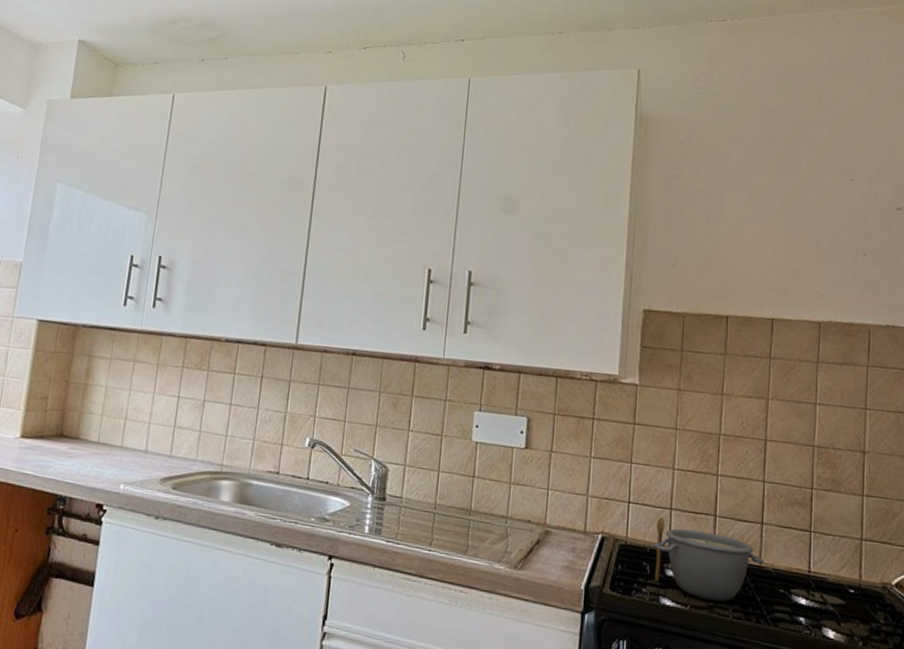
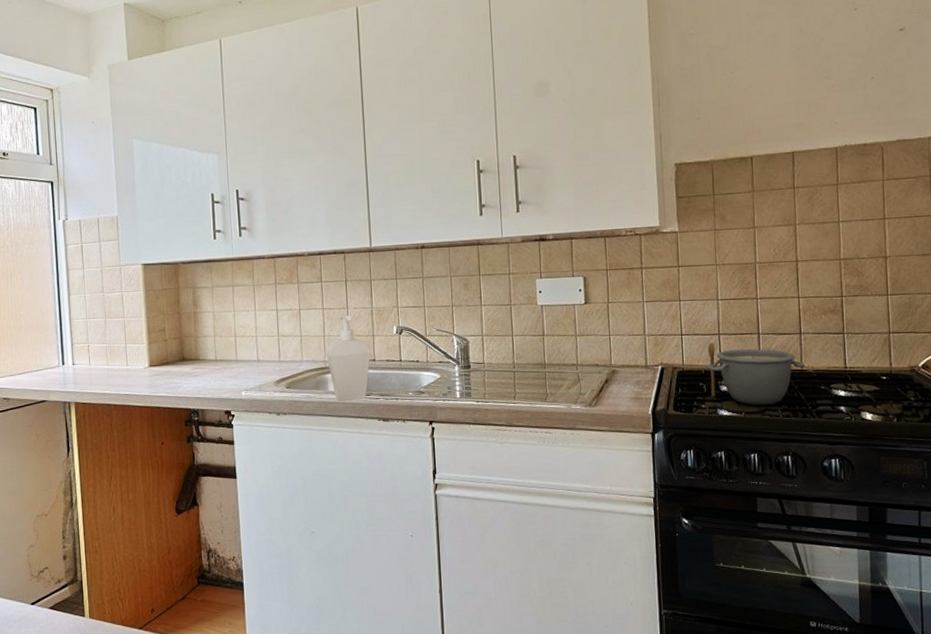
soap bottle: none [224,415,275,517] -> present [326,314,371,402]

